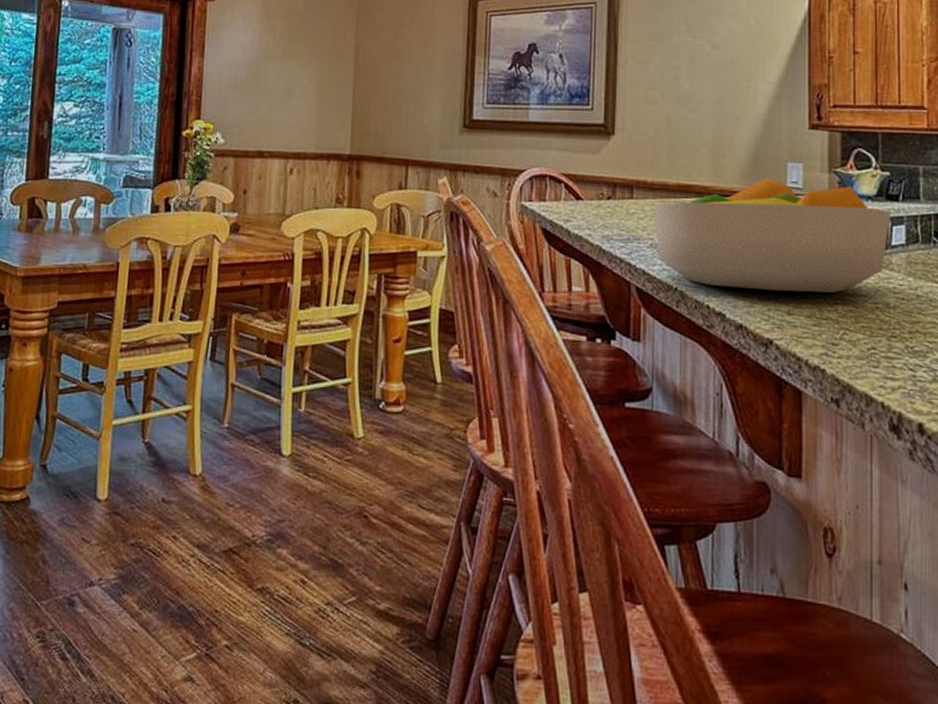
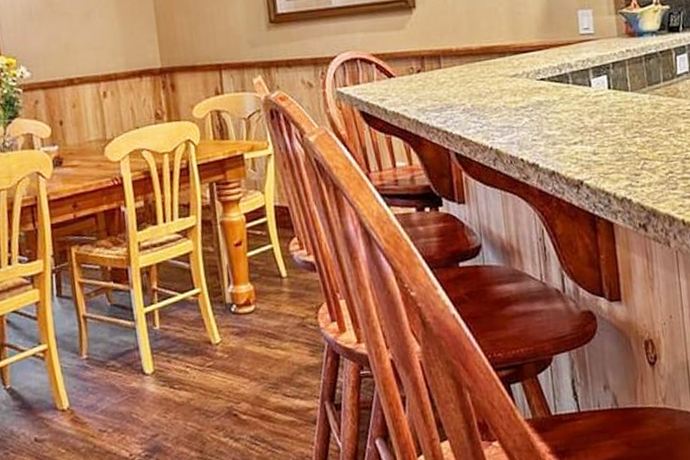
fruit bowl: present [653,178,892,293] -> none [460,25,674,140]

